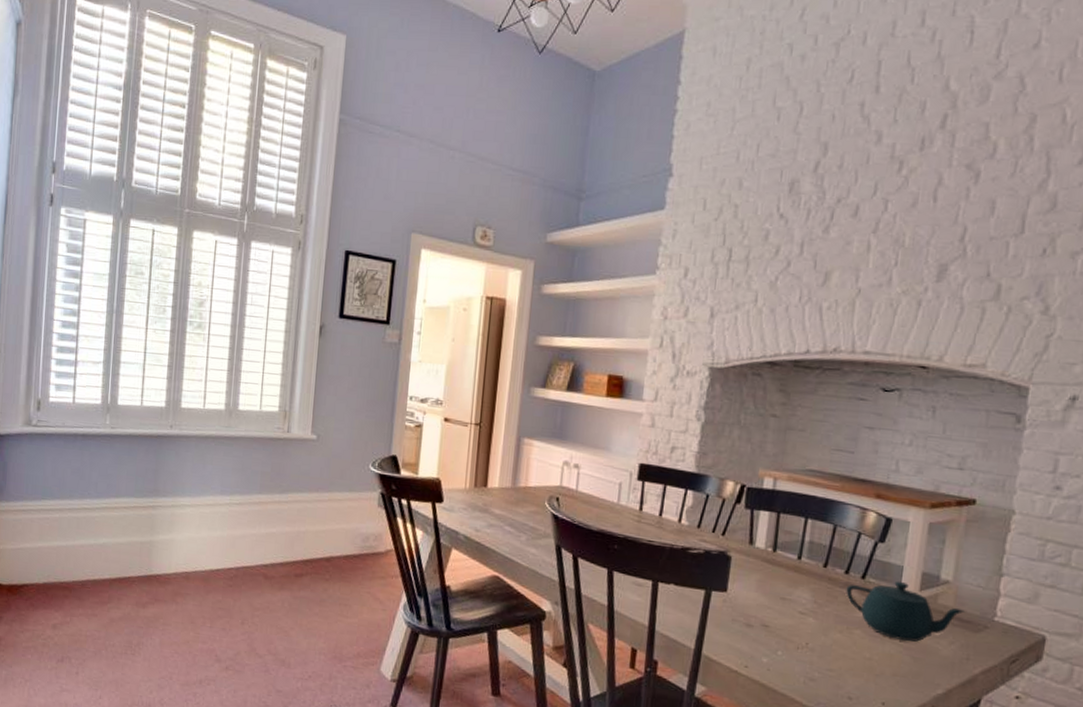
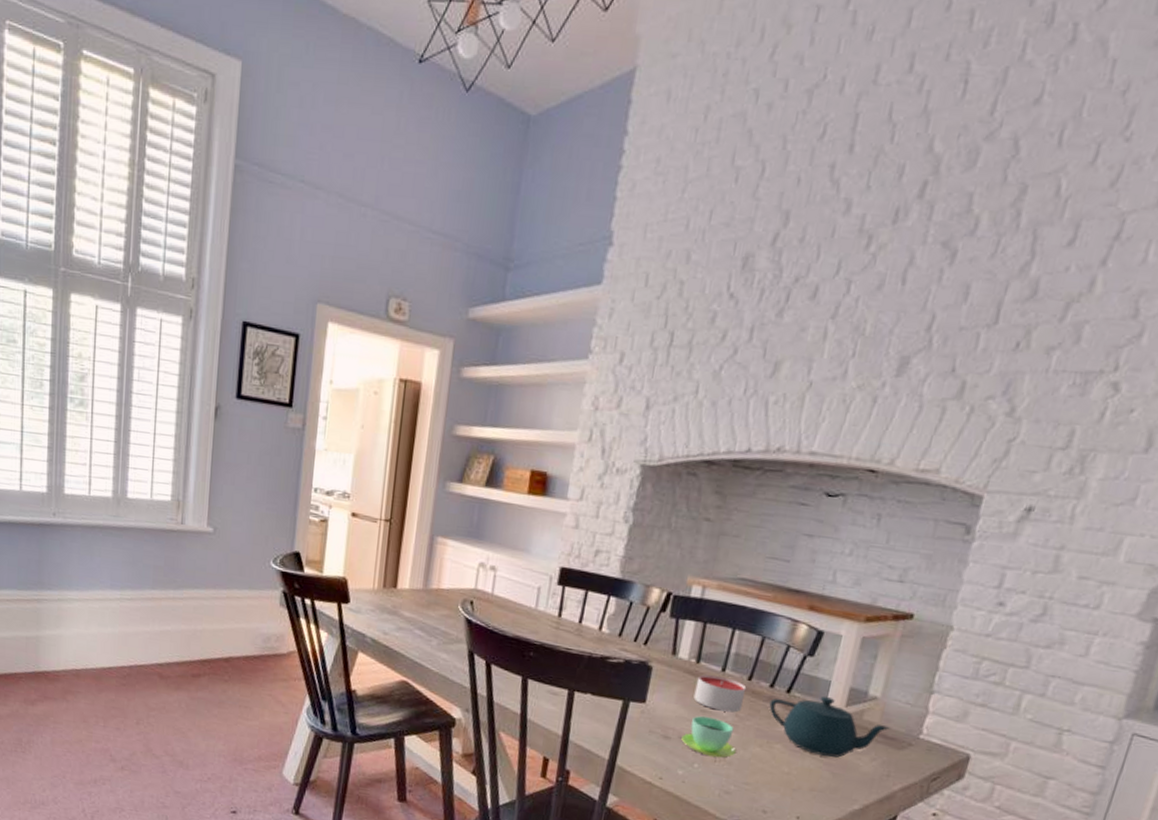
cup: none [764,603,818,645] -> present [681,715,736,759]
candle: none [772,562,823,600] -> present [693,674,747,713]

